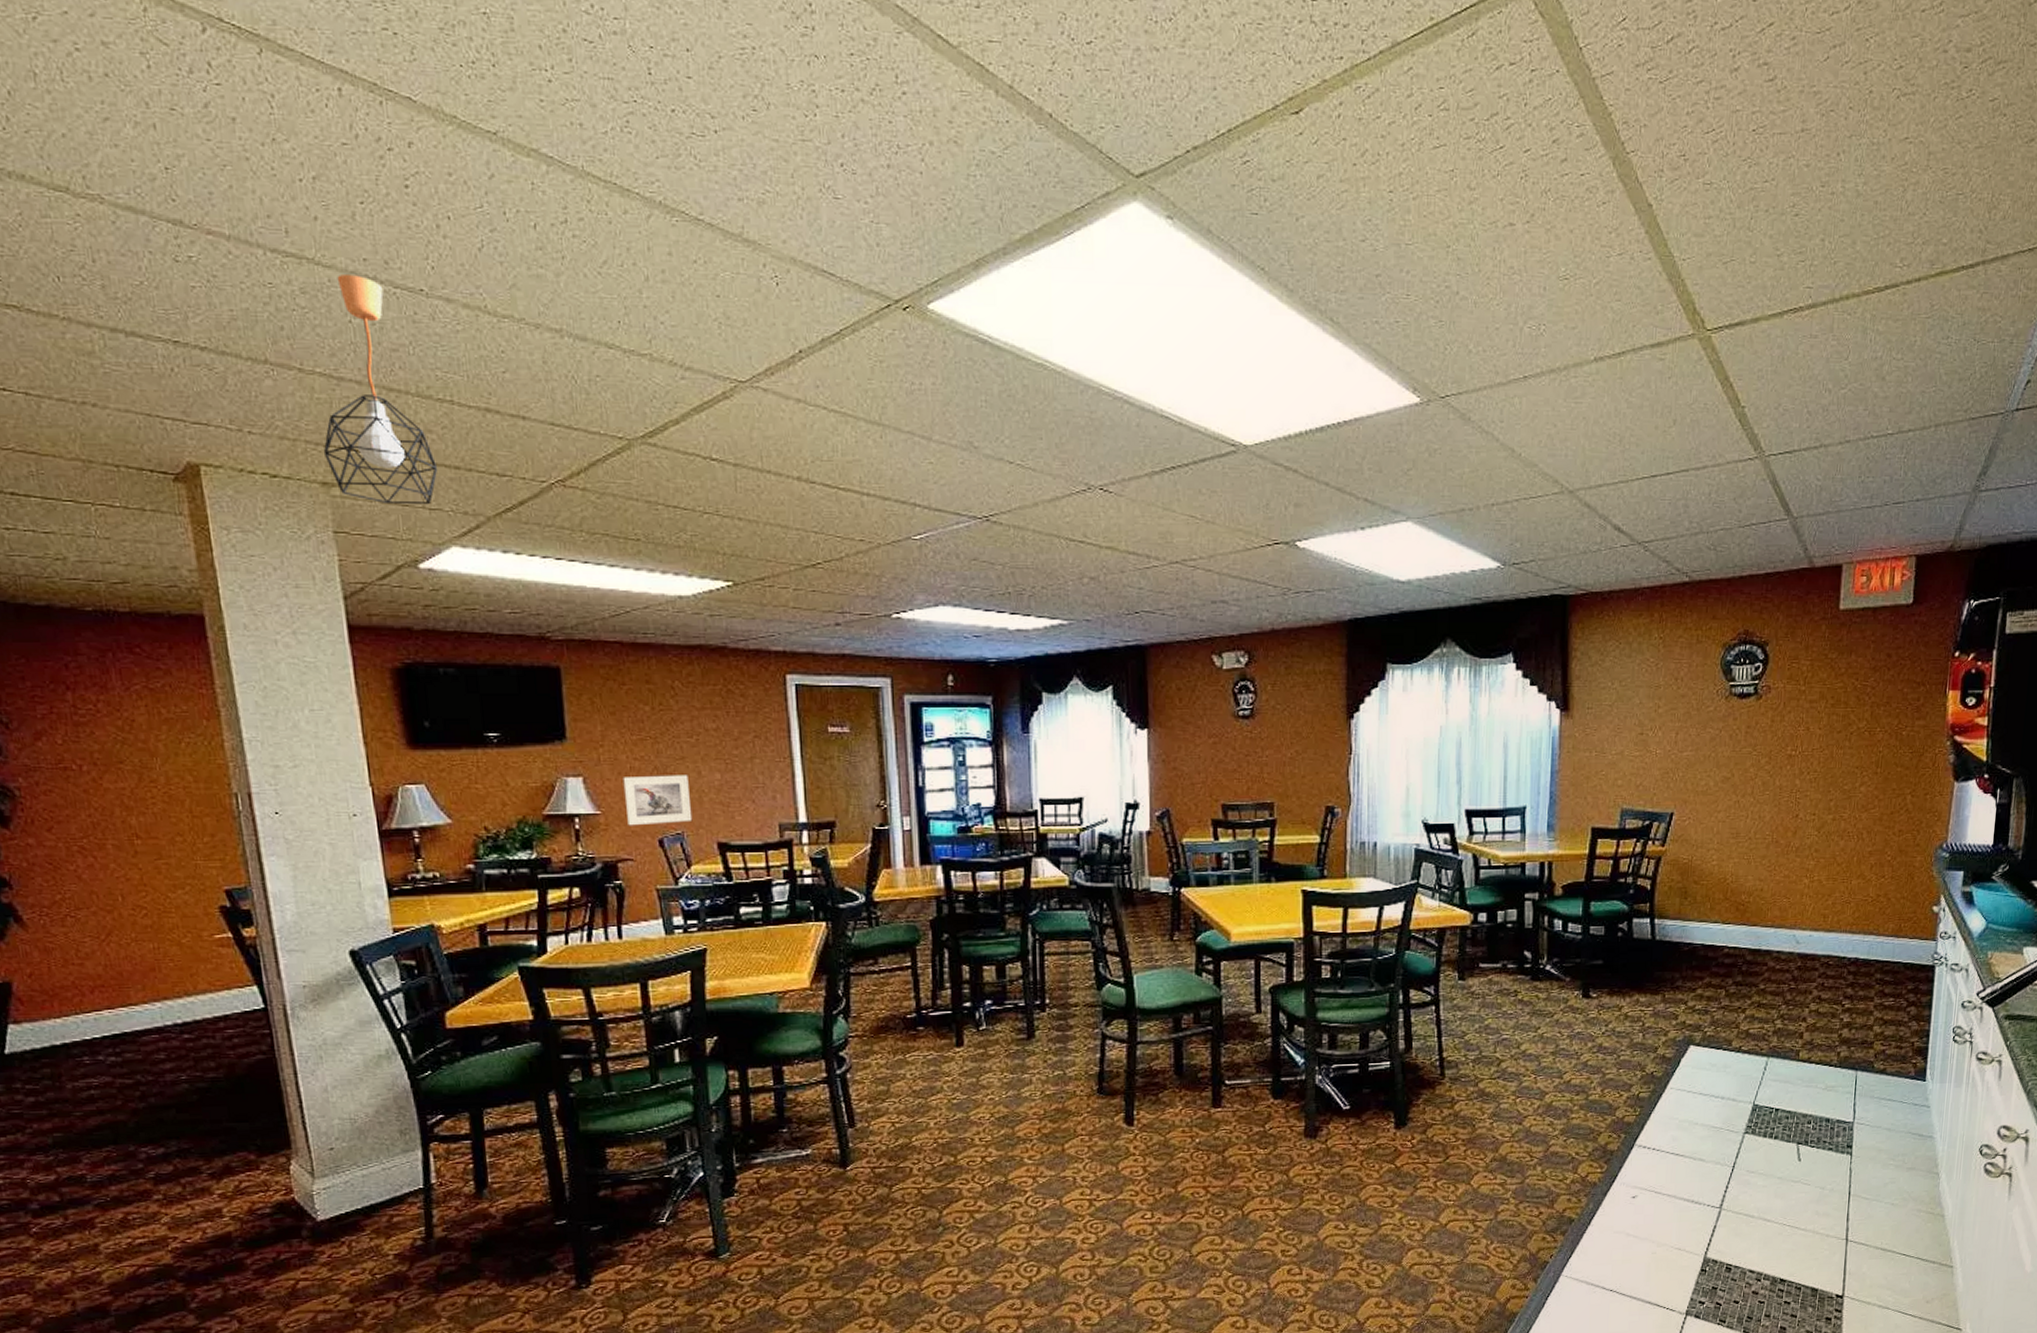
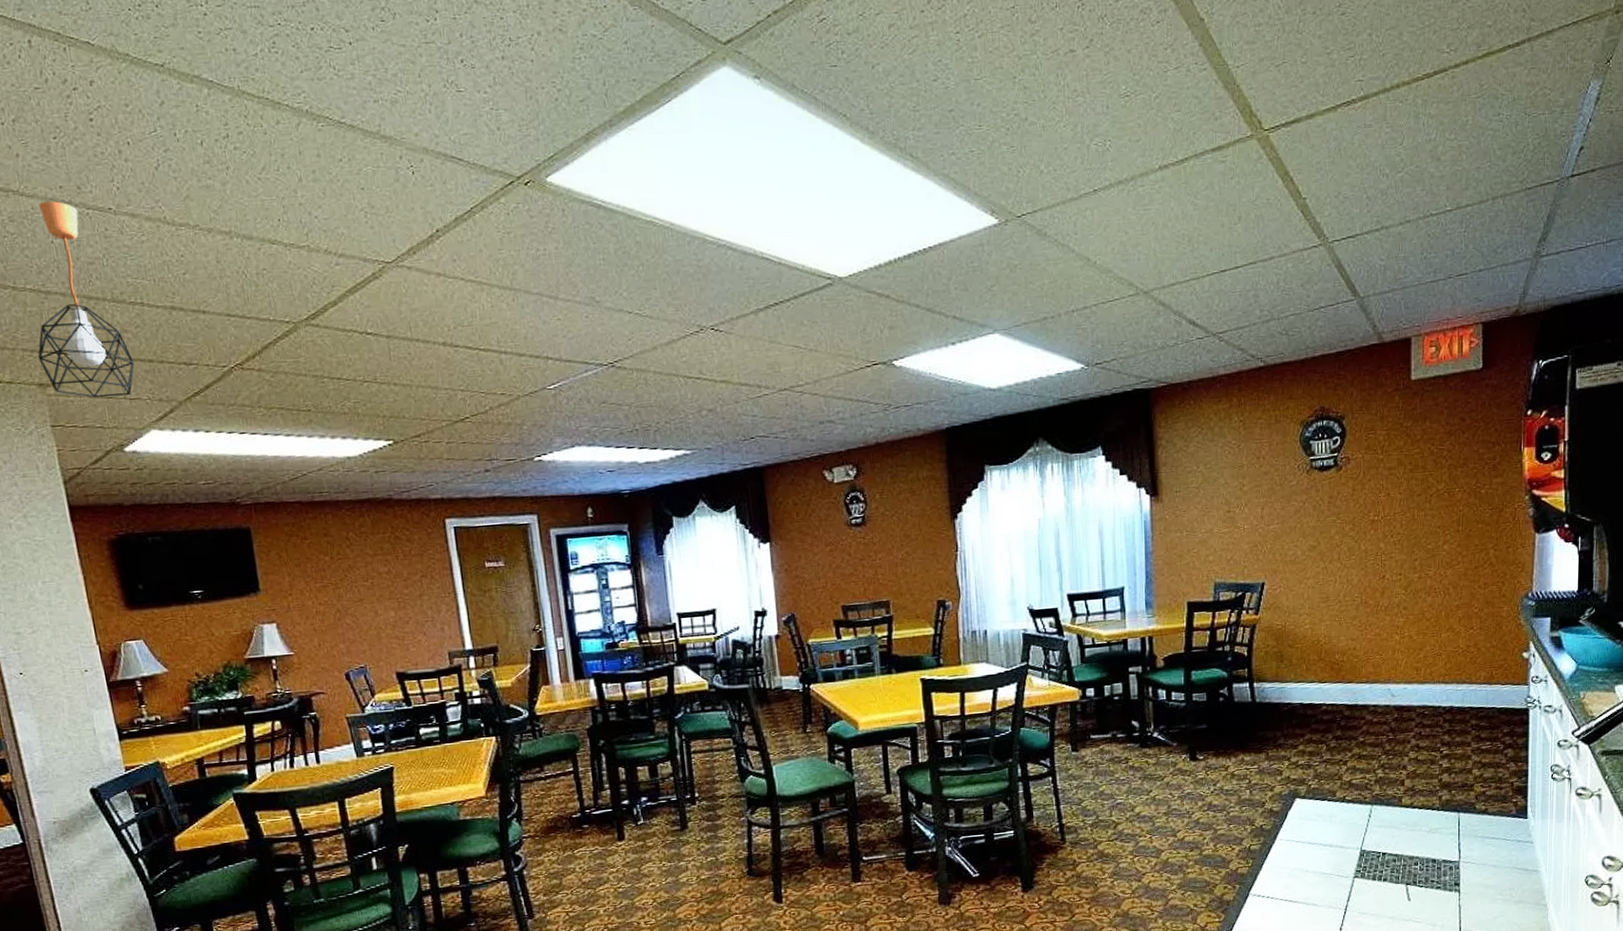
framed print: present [623,775,693,826] -> none [310,614,373,664]

